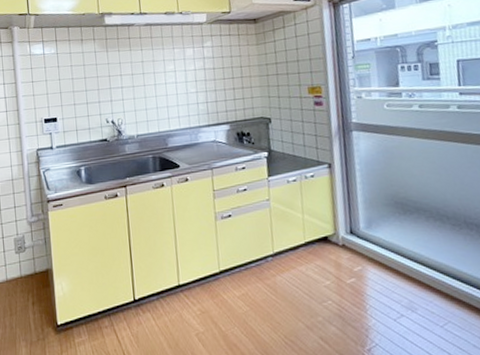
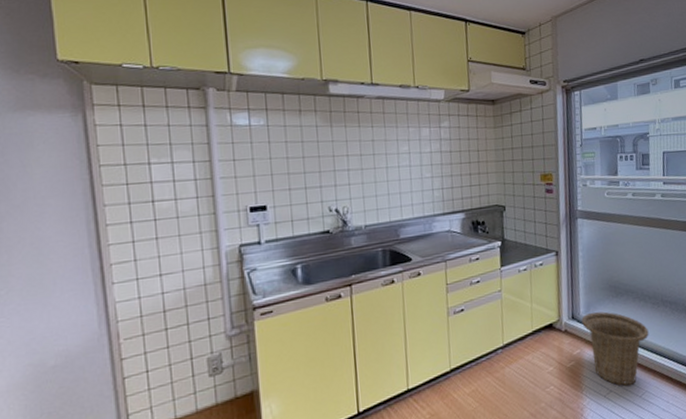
basket: none [362,228,450,313] -> present [581,311,649,386]

